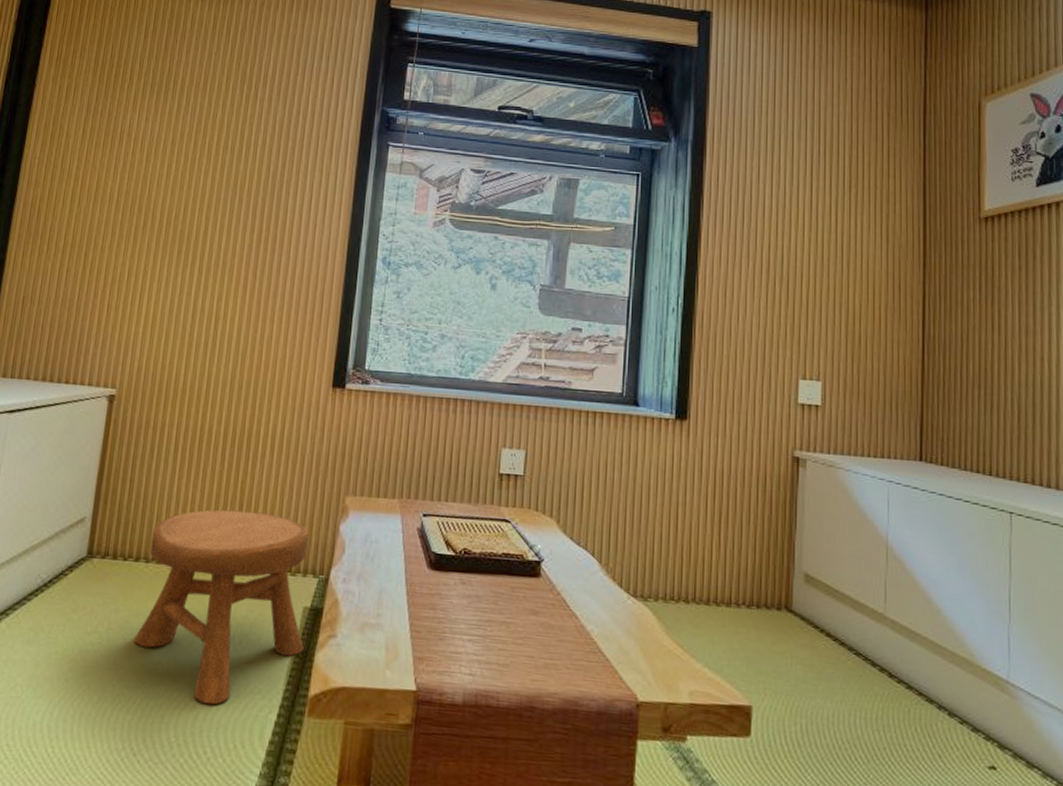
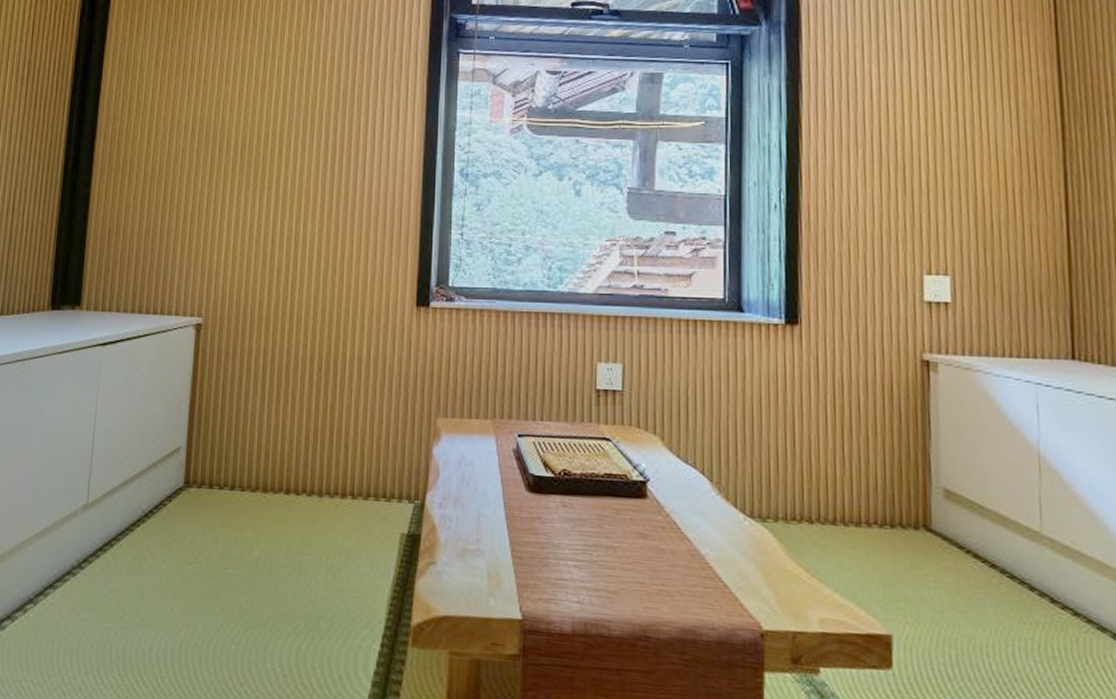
stool: present [134,509,309,705] -> none [234,435,403,635]

